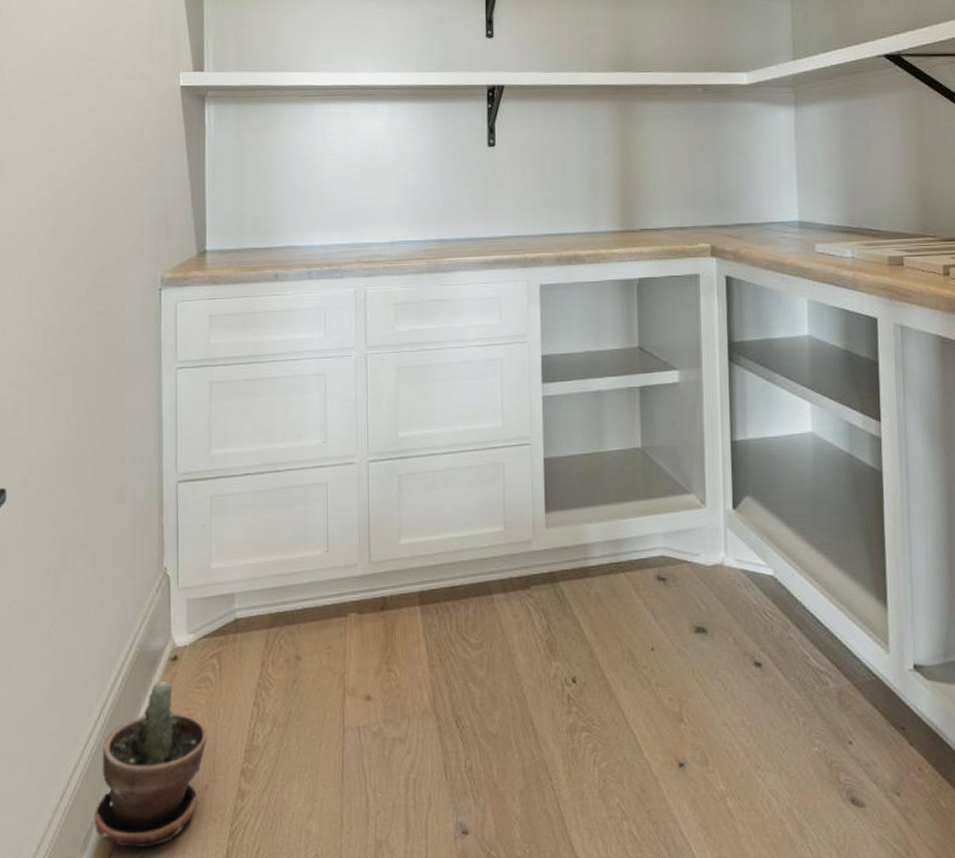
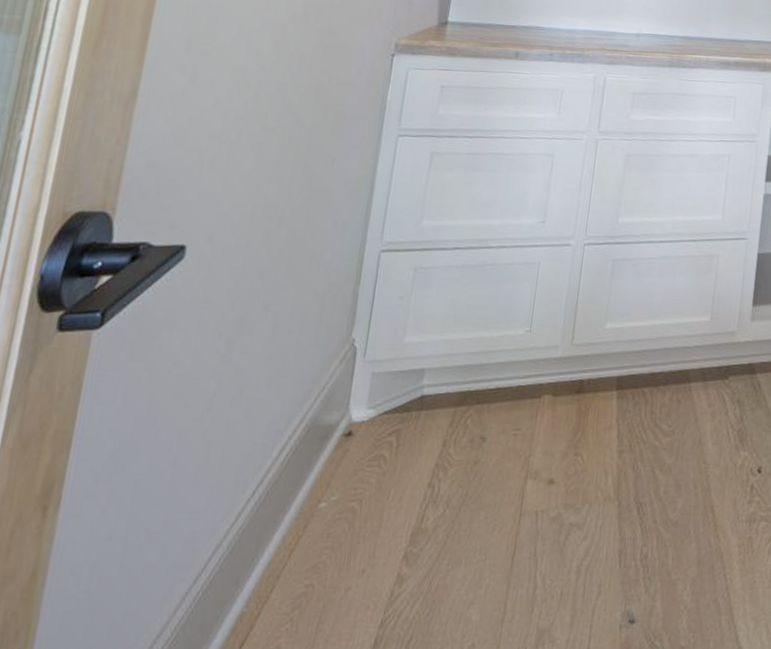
potted plant: present [94,681,208,847] -> none [228,458,373,636]

